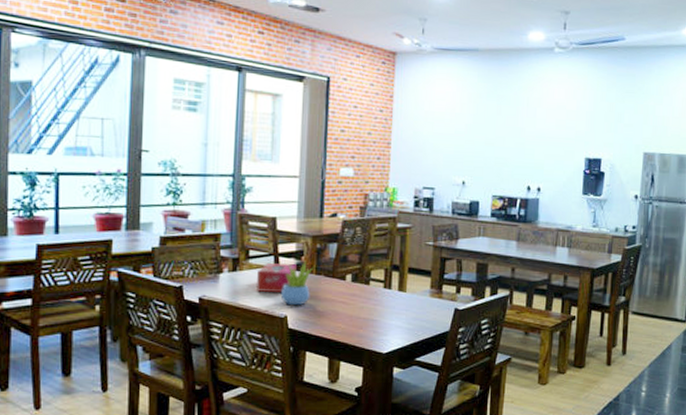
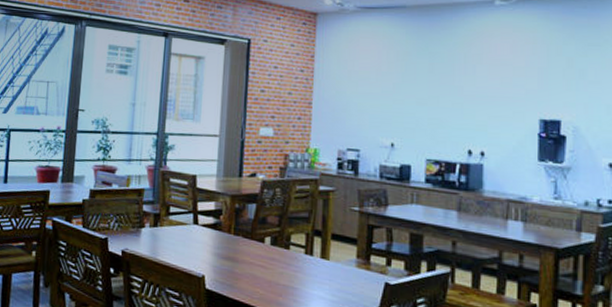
tissue box: present [257,263,296,293] -> none [176,221,215,252]
succulent plant: present [280,261,314,306] -> none [198,220,232,266]

